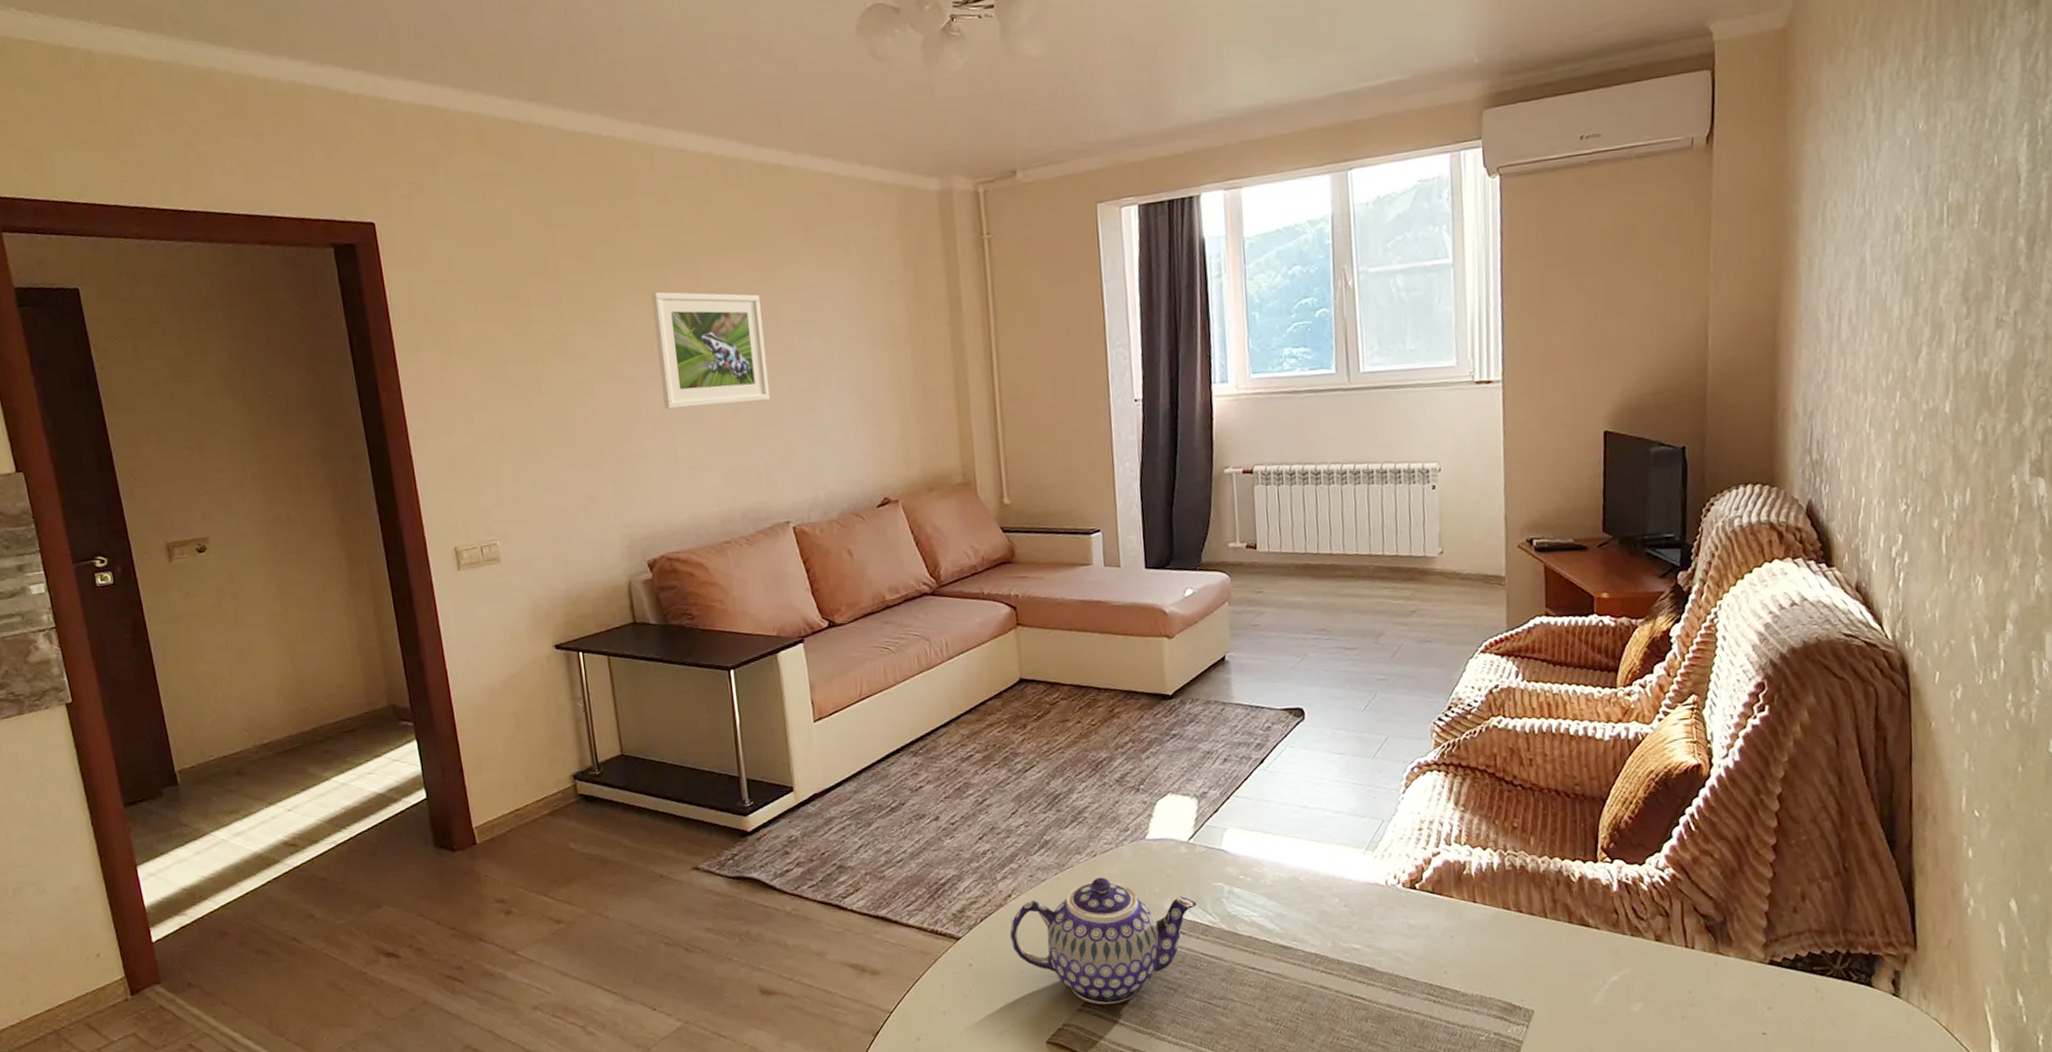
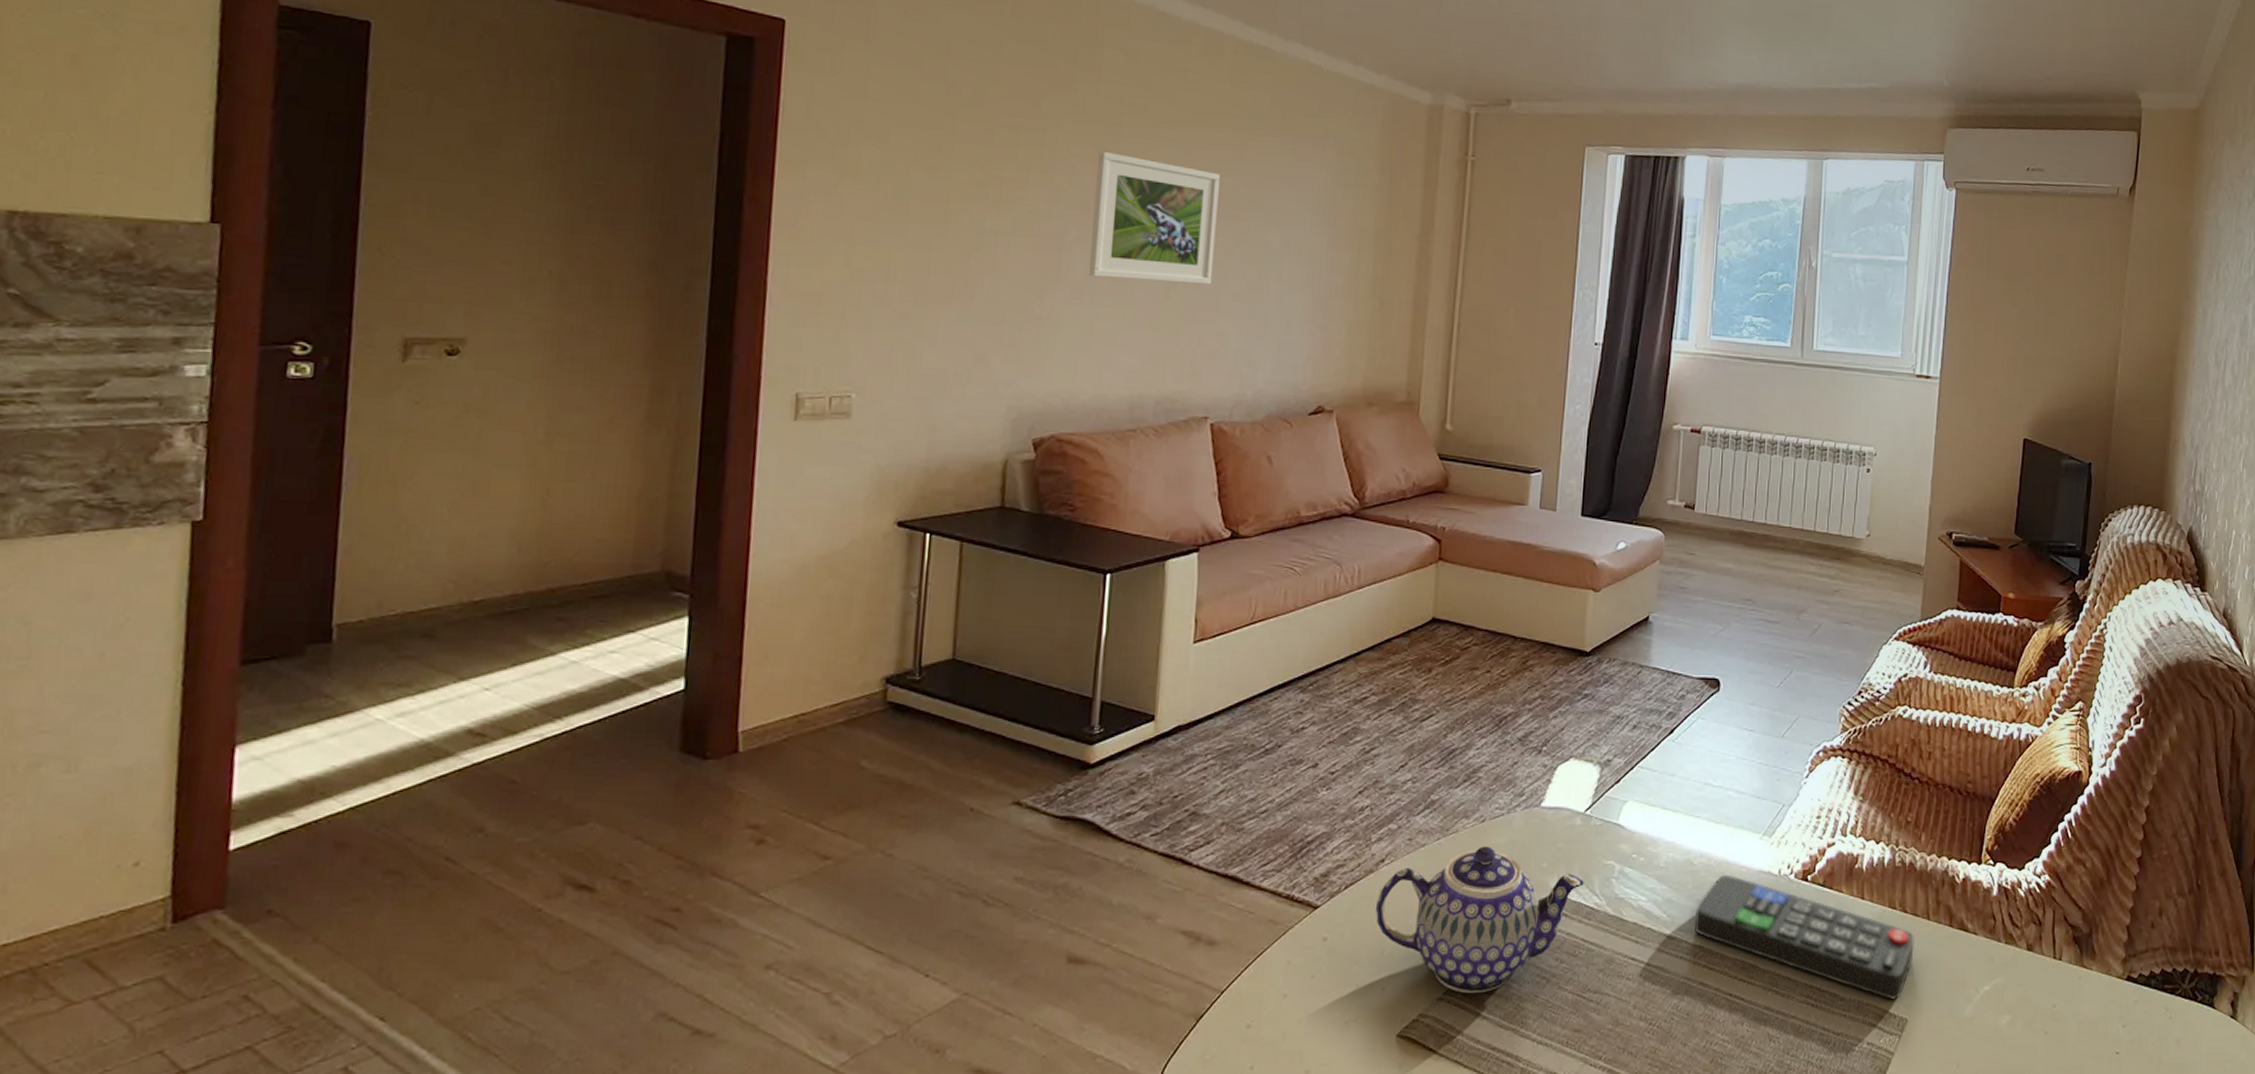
remote control: none [1306,888,1534,993] -> present [1694,875,1915,1000]

